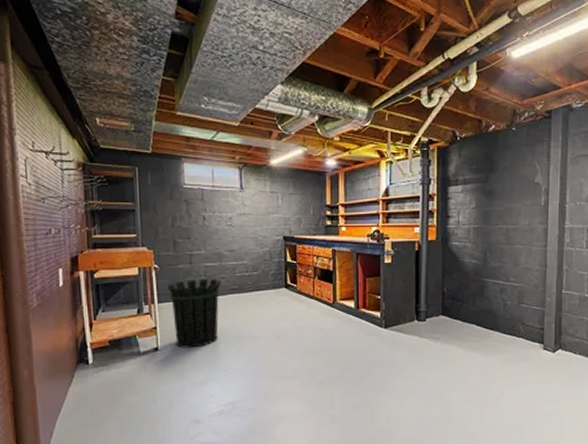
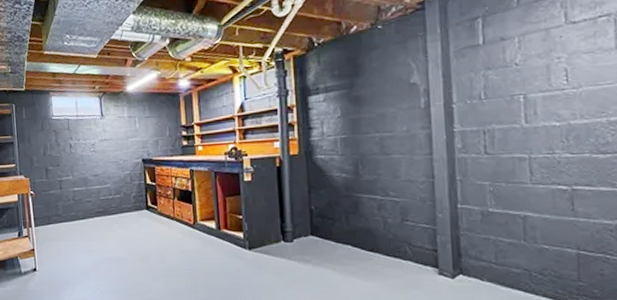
waste bin: present [167,278,222,348] -> none [42,202,89,269]

